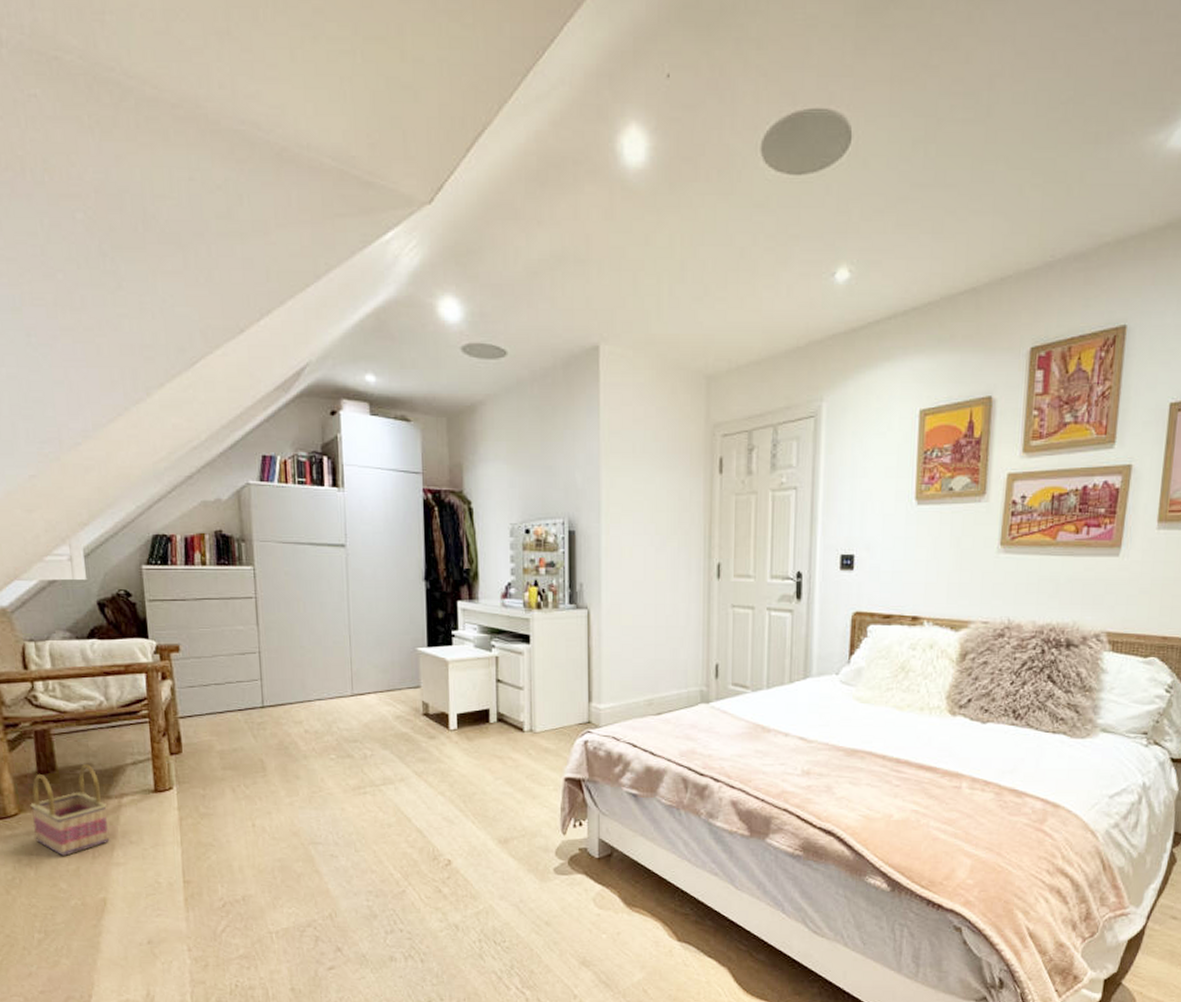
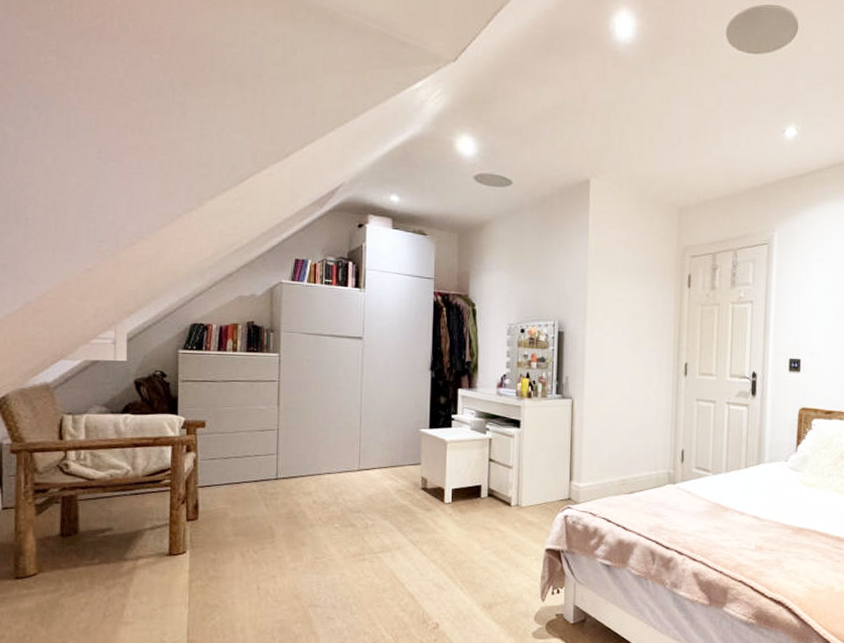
basket: present [30,764,110,856] -> none [49,528,122,615]

